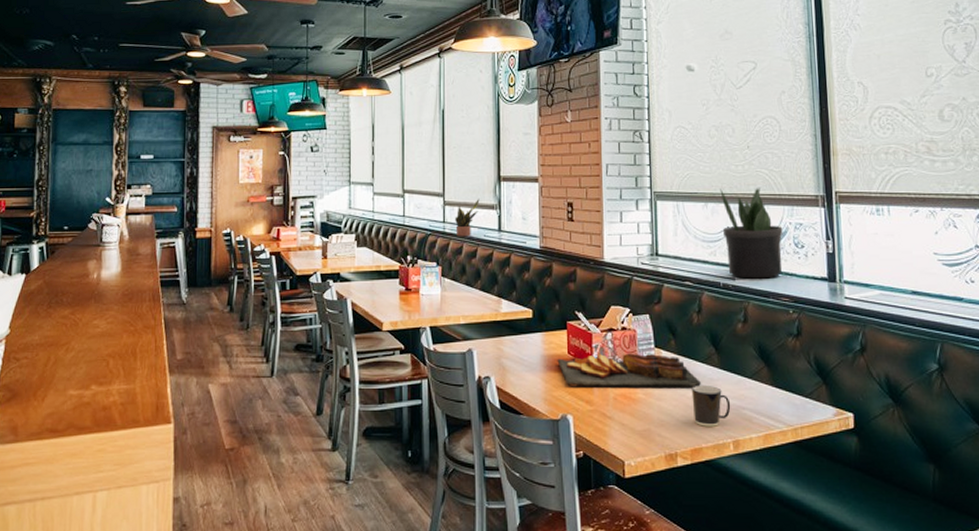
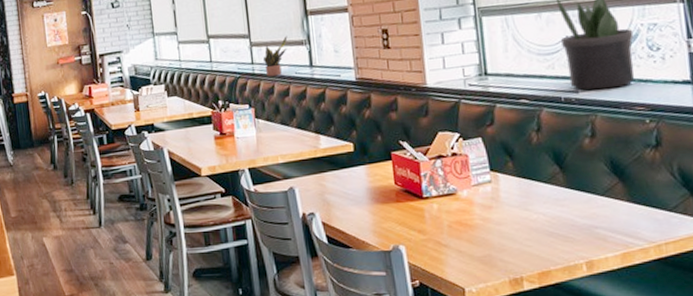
food platter: present [557,353,701,387] -> none [384,178,545,218]
mug: present [691,385,731,427] -> none [534,205,582,249]

